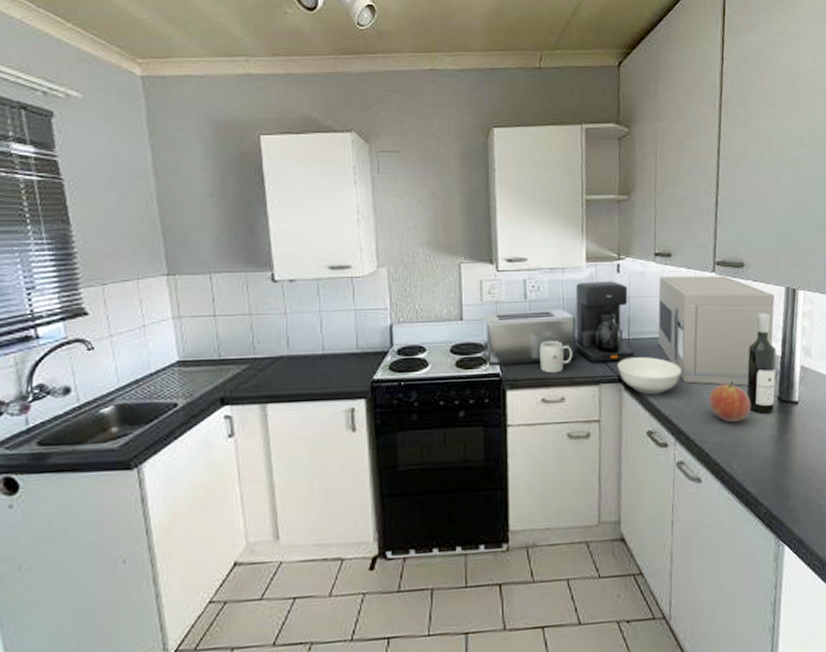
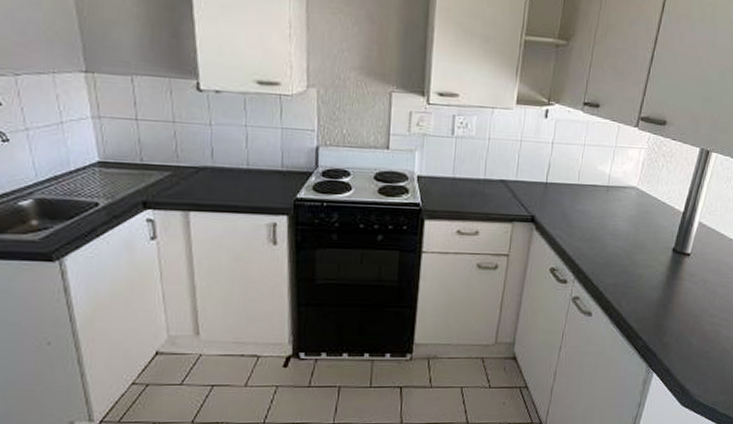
toaster: present [483,309,577,367] -> none [406,144,498,198]
mug: present [539,340,573,374] -> none [459,176,492,209]
coffee maker: present [575,281,634,363] -> none [495,123,553,203]
bowl: present [617,357,682,395] -> none [531,200,591,237]
microwave: present [658,275,775,386] -> none [573,126,689,236]
fruit: present [708,380,752,423] -> none [610,230,649,267]
bottle: present [746,313,777,414] -> none [645,170,682,262]

